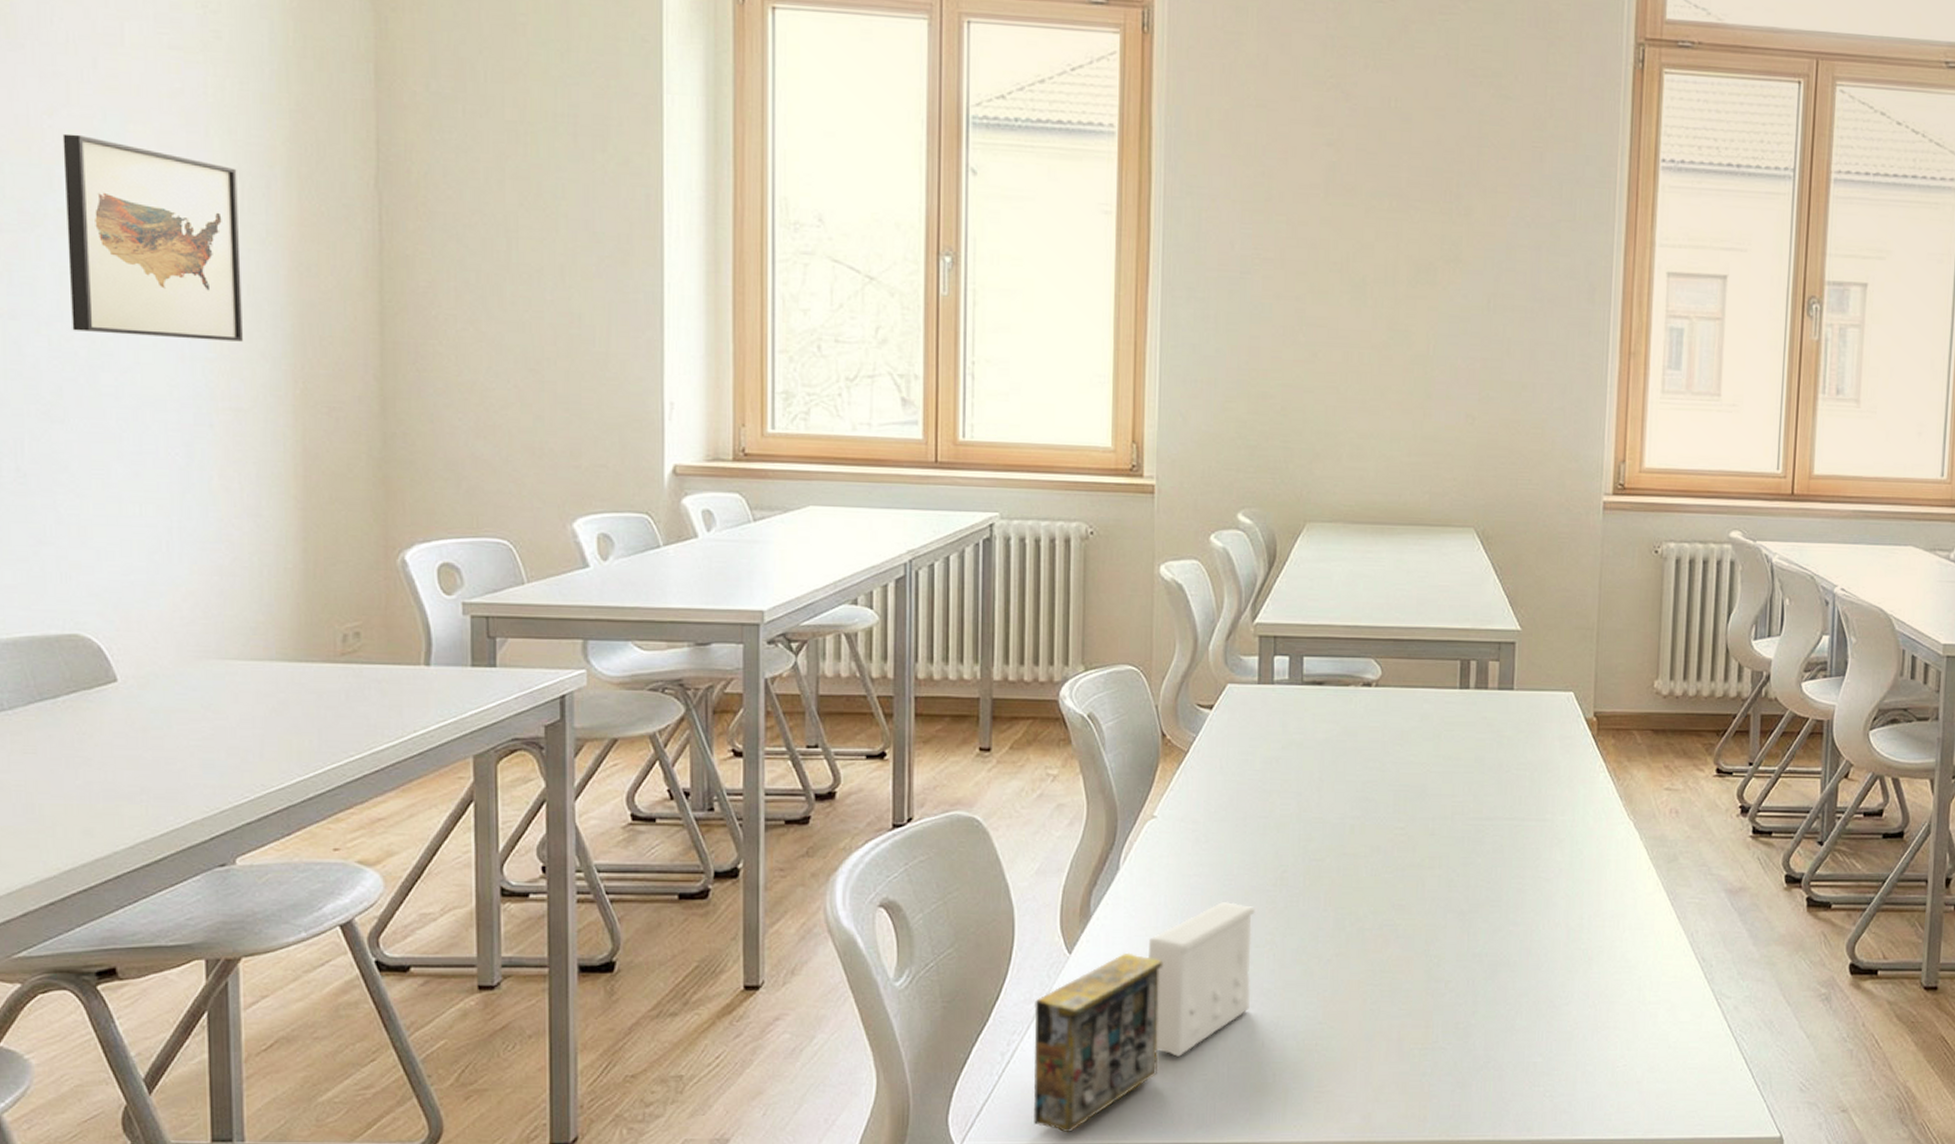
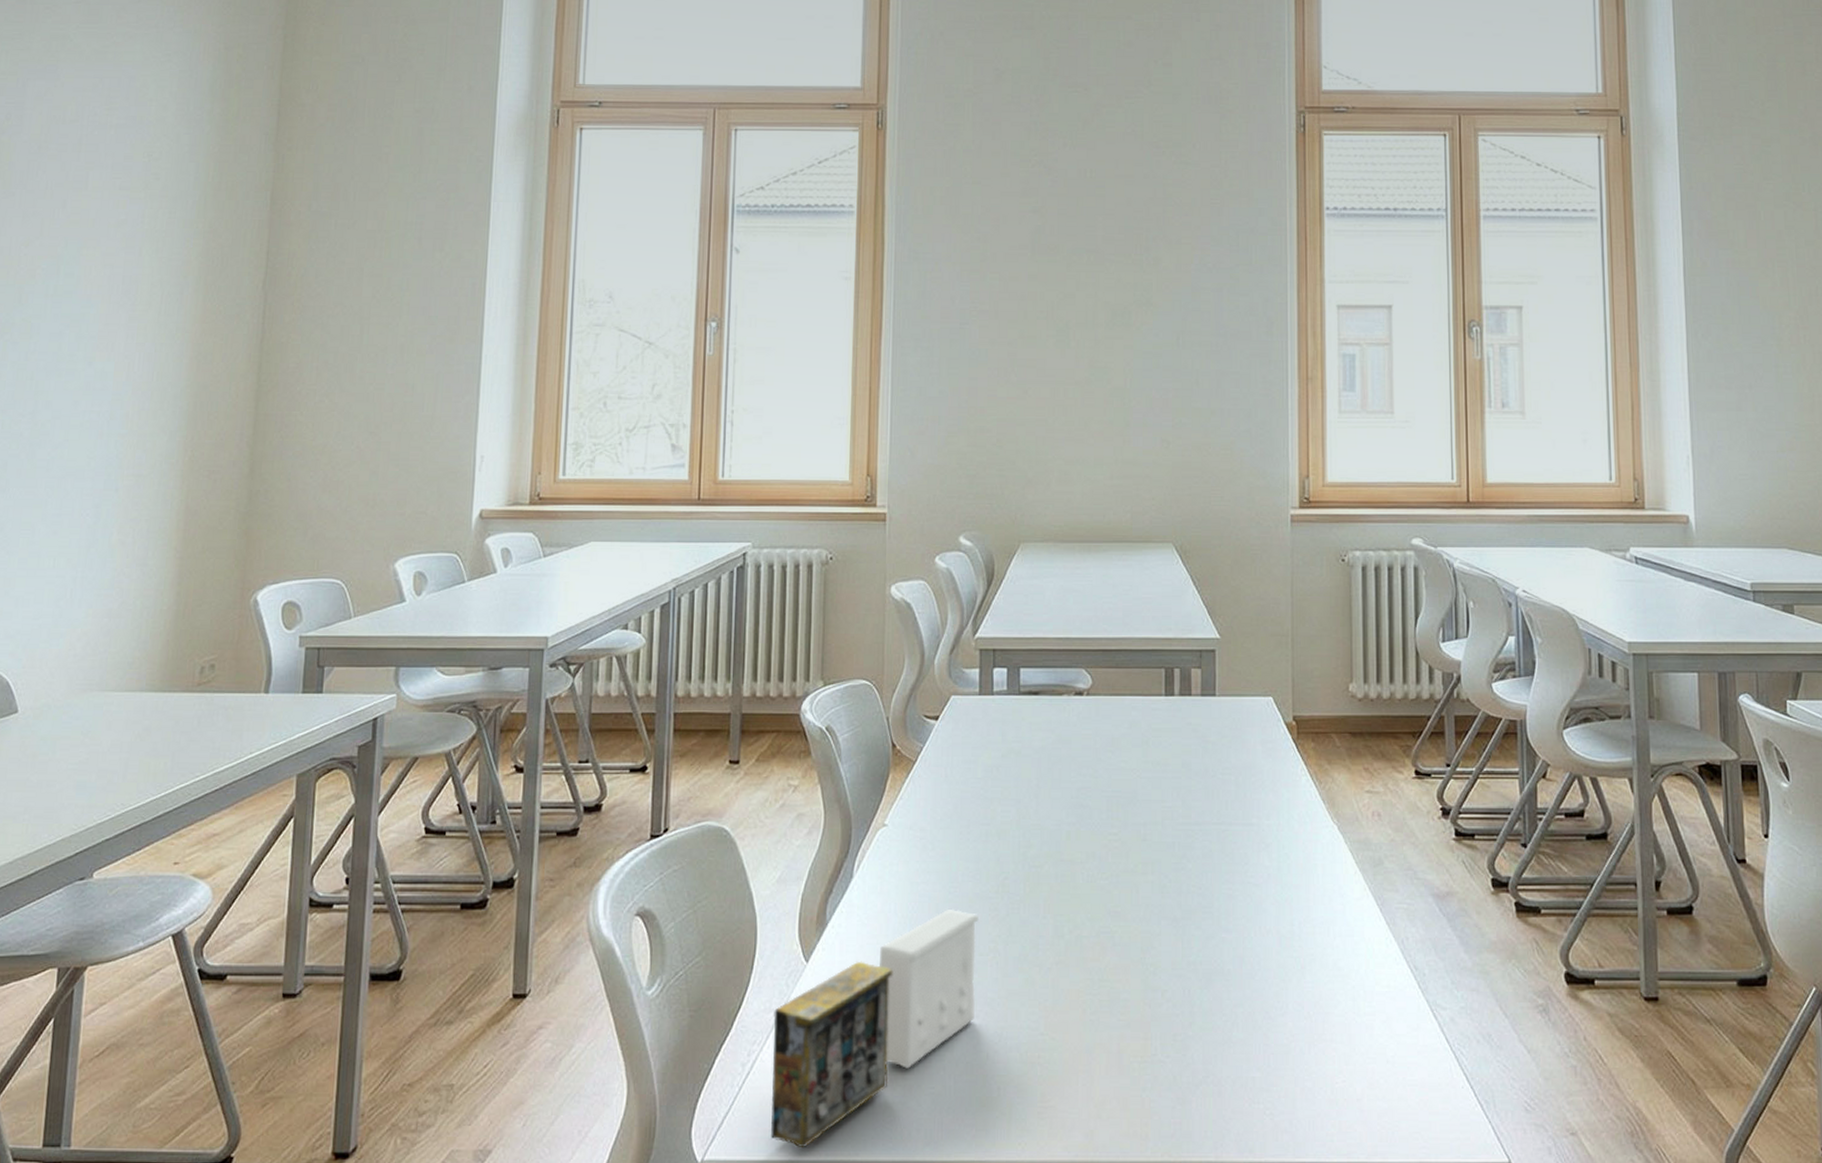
wall art: present [62,133,243,342] -> none [21,259,159,419]

